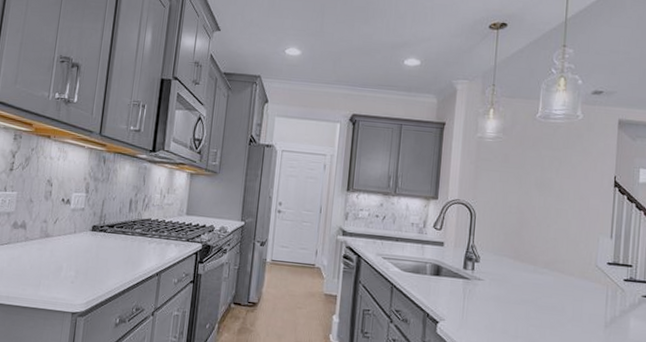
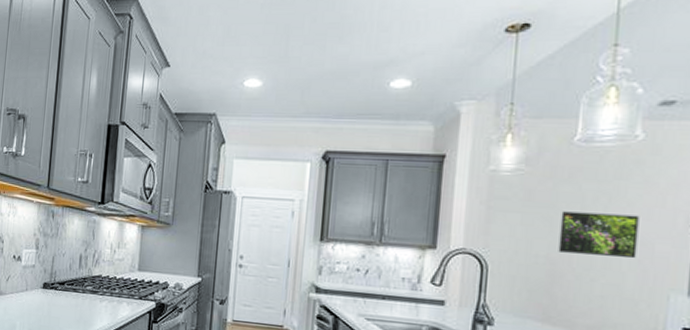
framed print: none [525,171,580,210] -> present [558,211,640,259]

